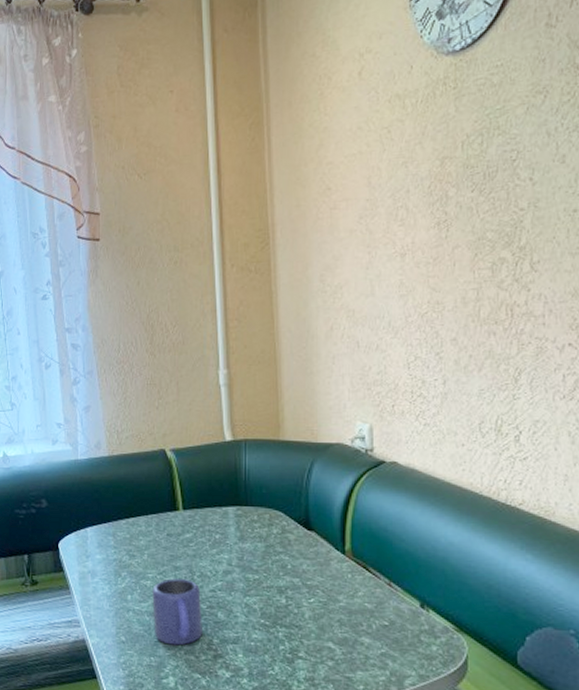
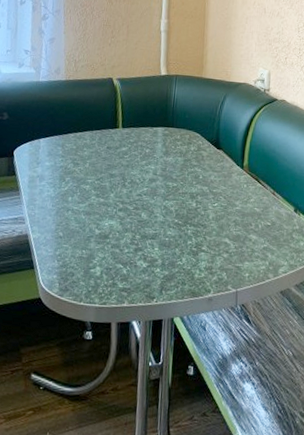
mug: present [152,578,202,646] -> none [88,184,130,241]

